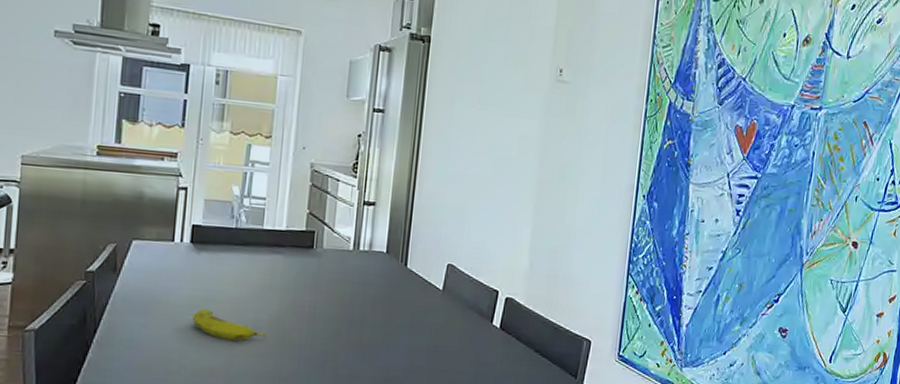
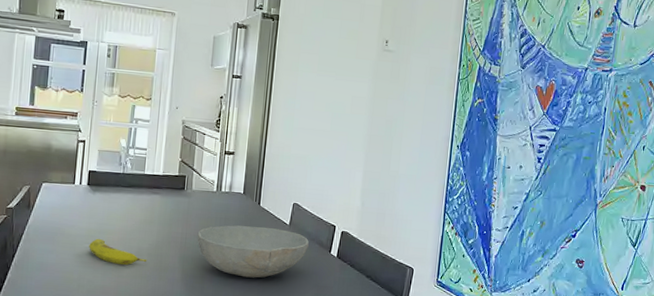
bowl: none [329,291,466,355] -> present [197,225,309,278]

